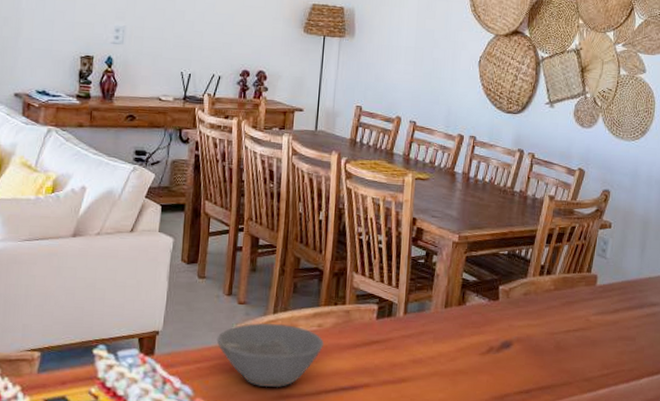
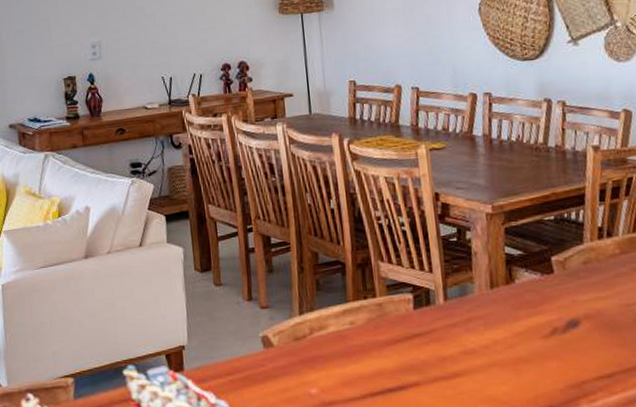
bowl: present [216,322,324,388] -> none [244,325,361,396]

